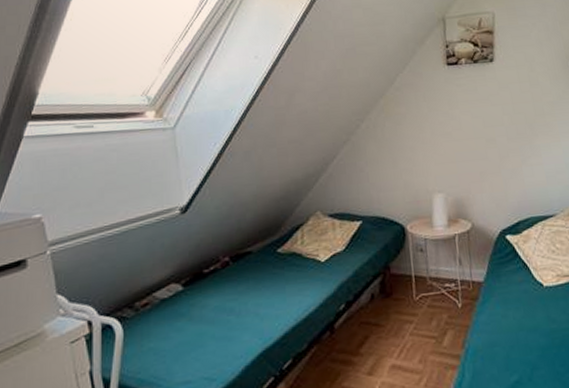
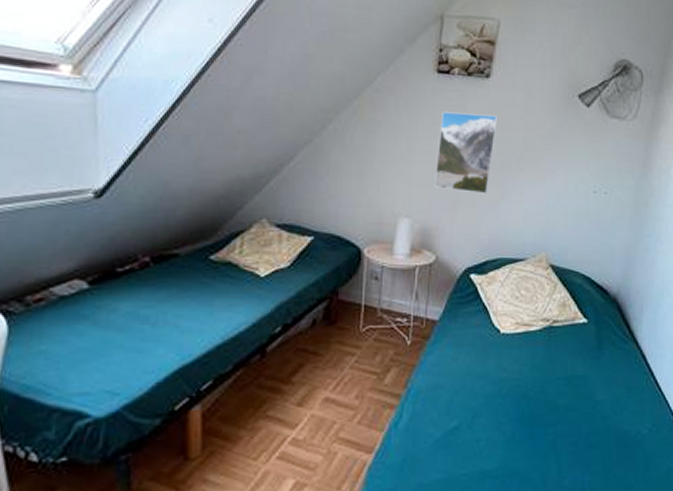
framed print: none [456,92,509,164] -> present [434,111,499,194]

